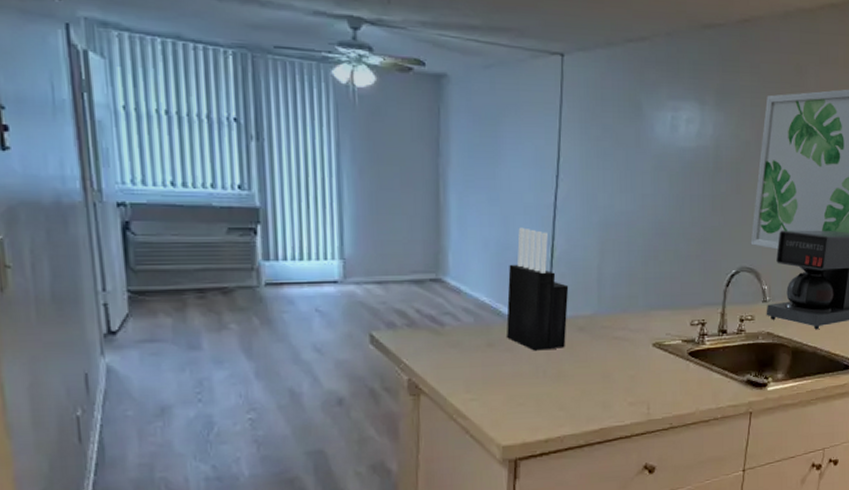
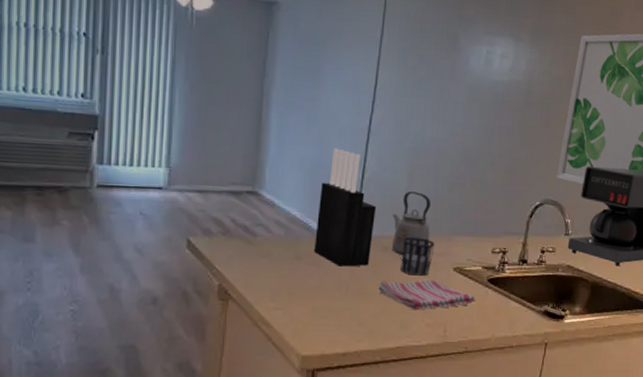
dish towel: none [577,358,677,390] -> present [378,280,475,311]
kettle: none [586,267,627,335] -> present [391,191,431,257]
cup: none [598,314,632,355] -> present [401,236,435,276]

